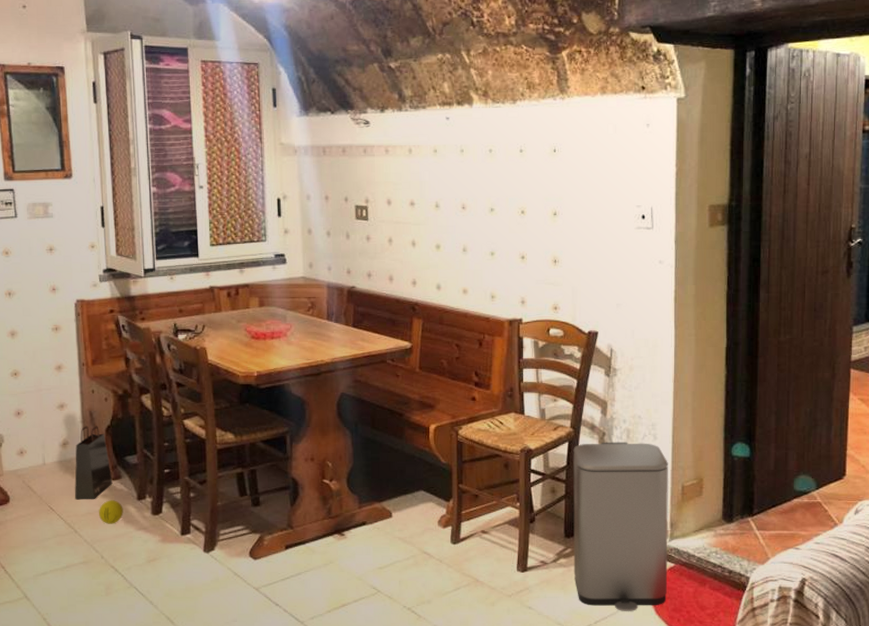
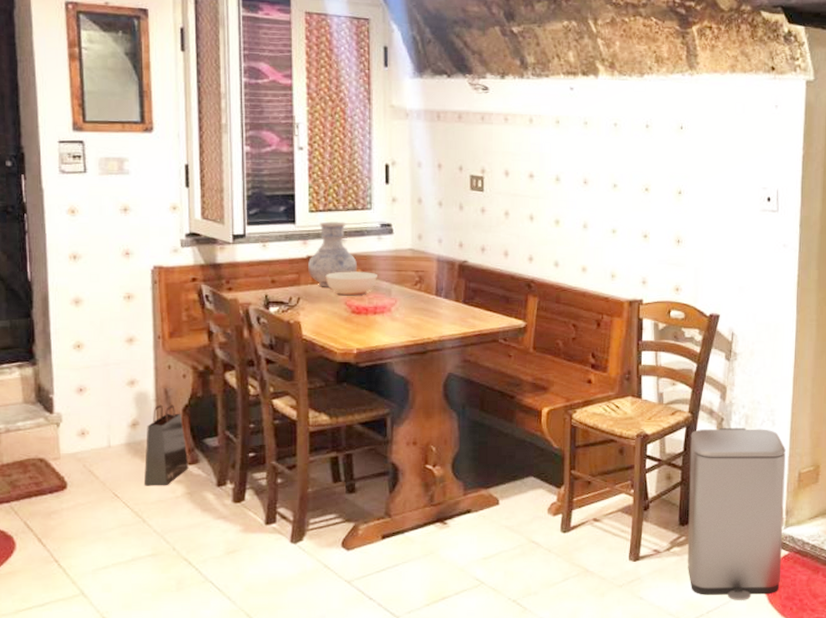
toy ball: present [98,500,123,524] -> none [171,486,200,513]
vase: none [210,254,256,315] -> present [307,221,358,287]
bowl: none [227,299,274,323] -> present [325,271,378,296]

